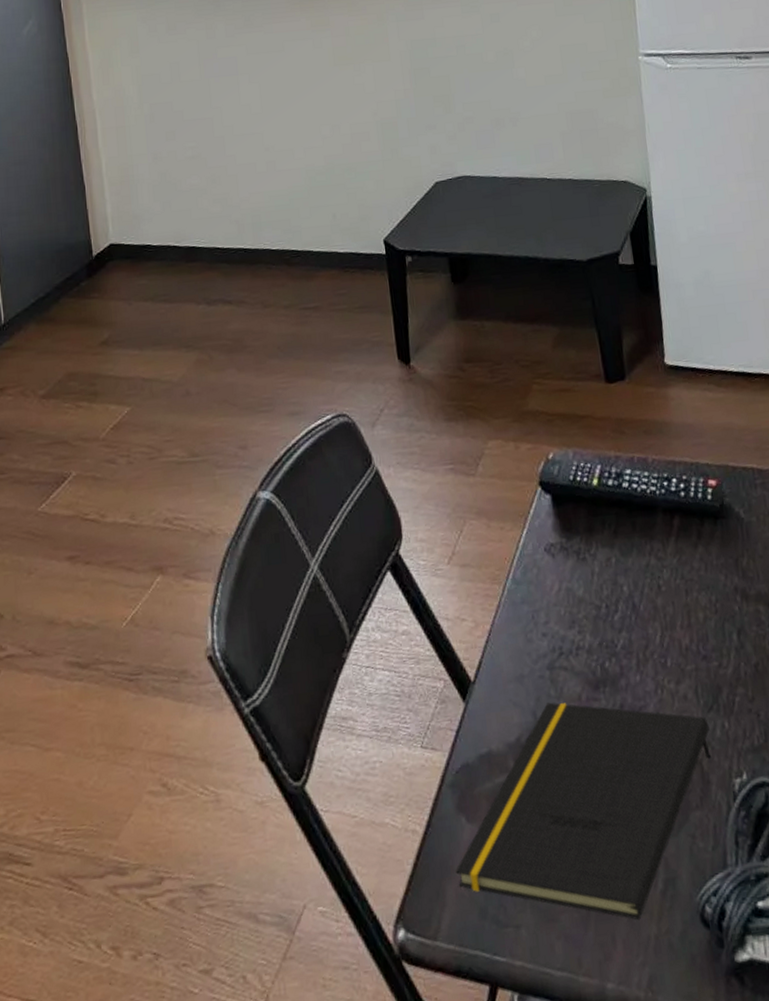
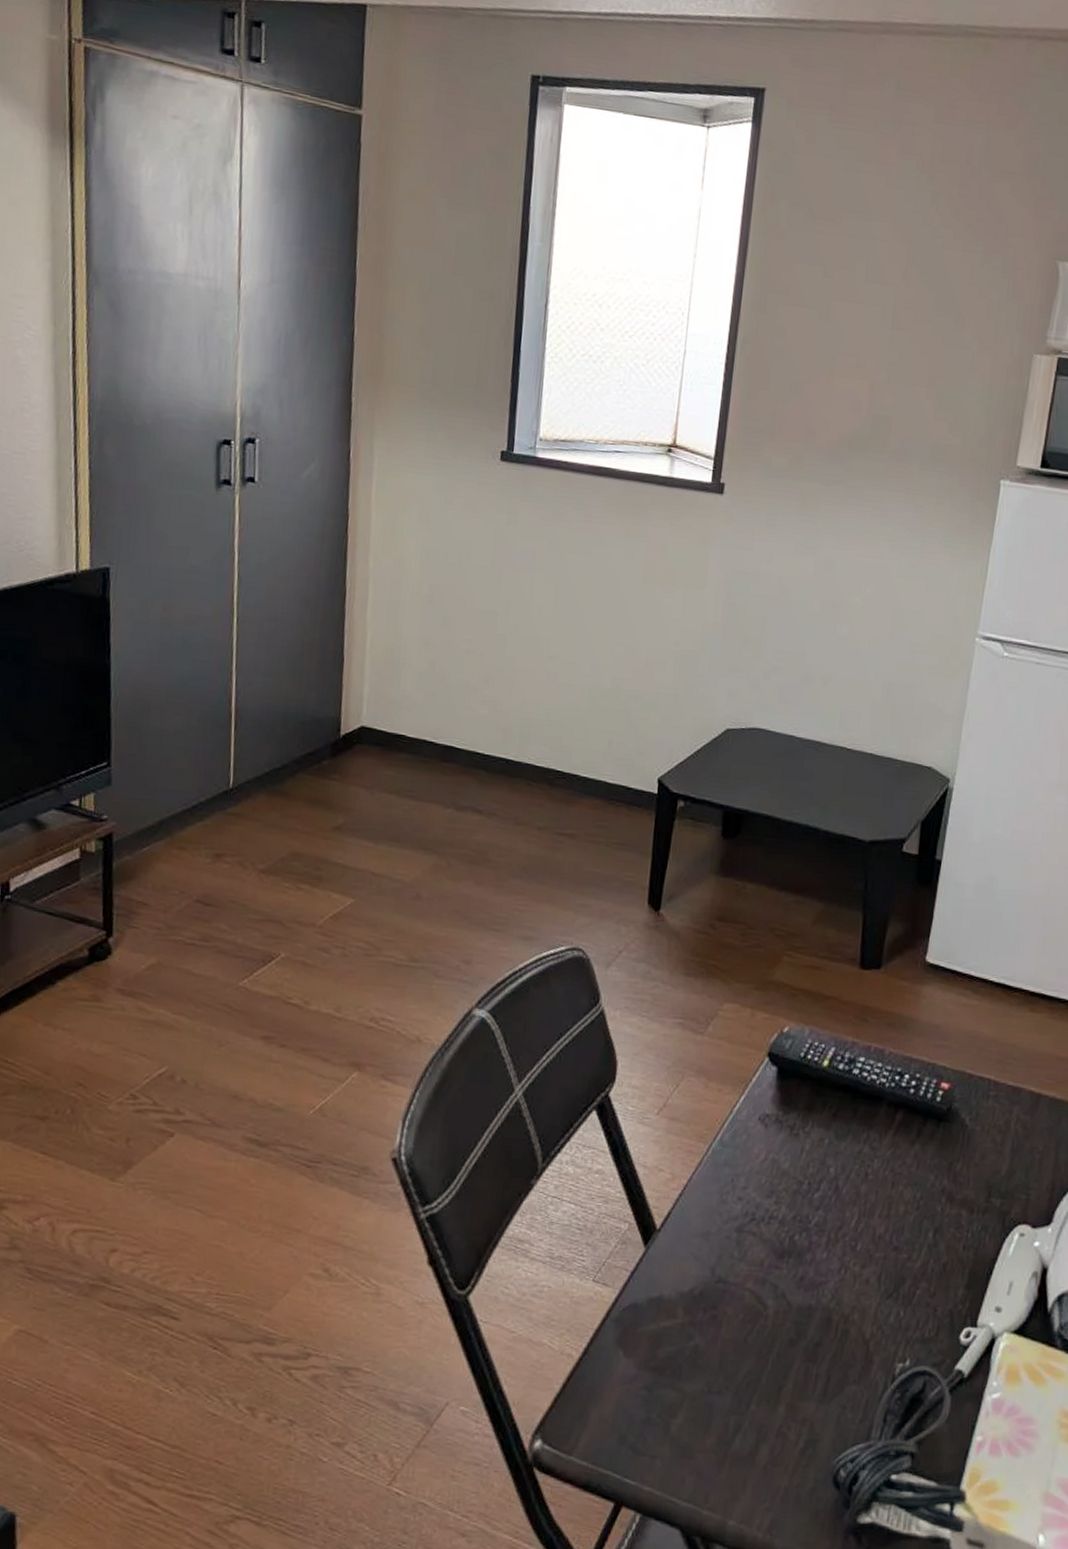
notepad: present [456,702,711,921] -> none [603,1262,885,1471]

